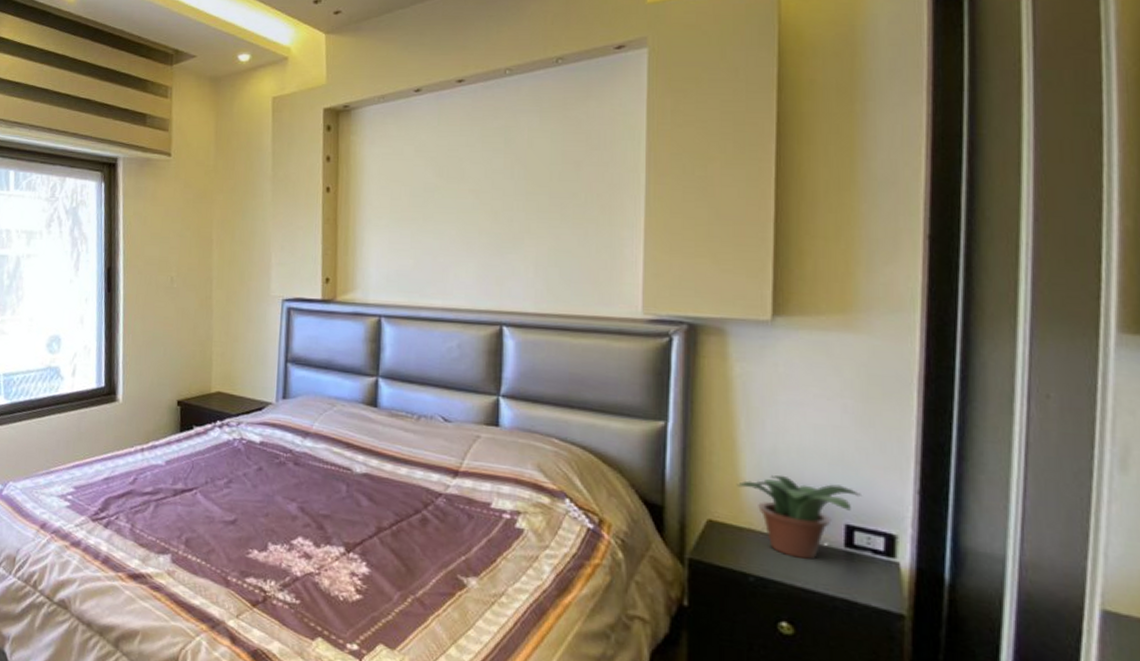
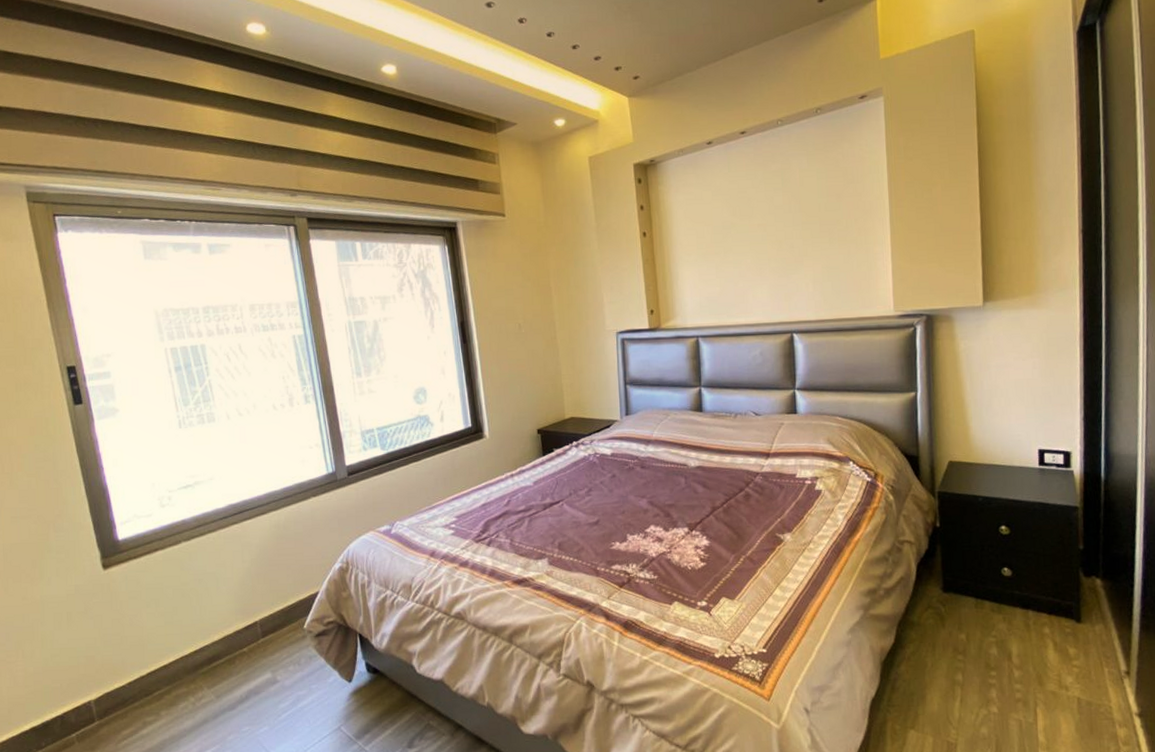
potted plant: present [736,475,863,559] -> none [966,420,1049,479]

